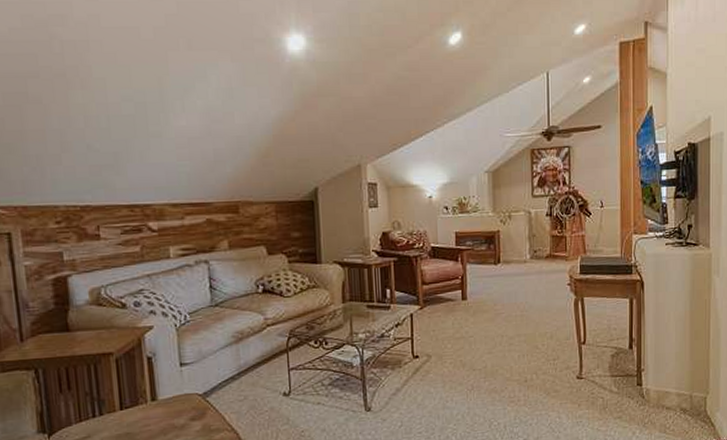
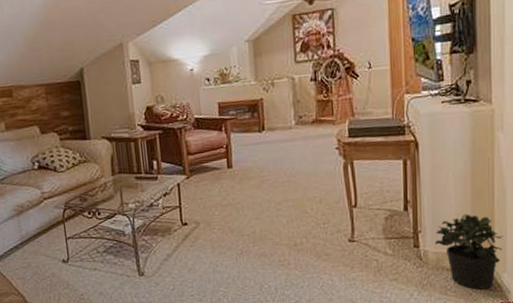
potted plant: none [656,353,717,428] -> present [434,214,504,290]

